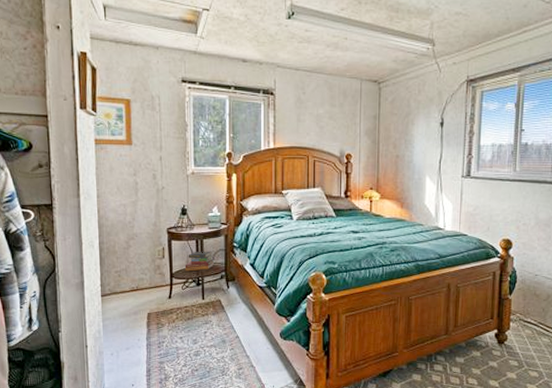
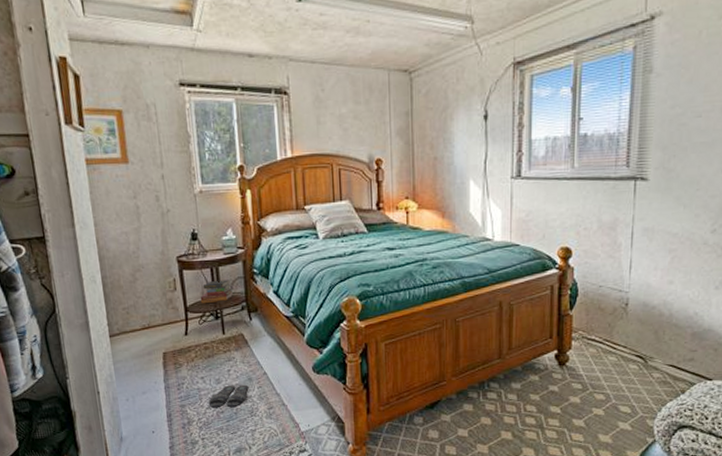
slippers: none [186,346,222,367] -> present [209,384,249,408]

